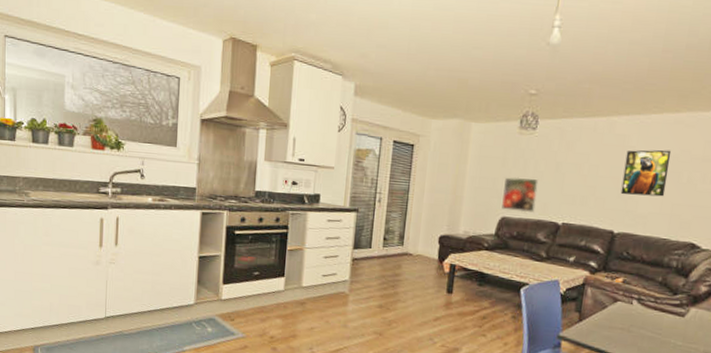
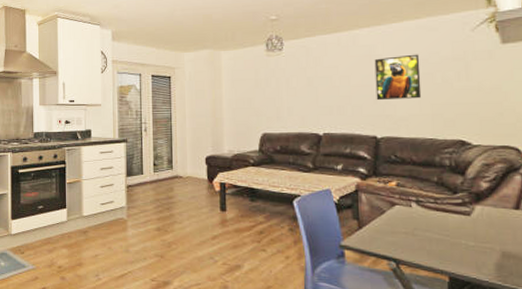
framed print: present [501,177,540,213] -> none [260,94,295,127]

